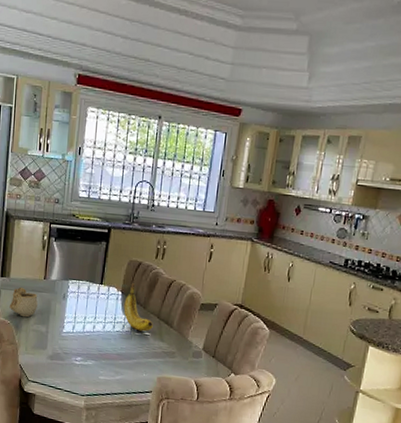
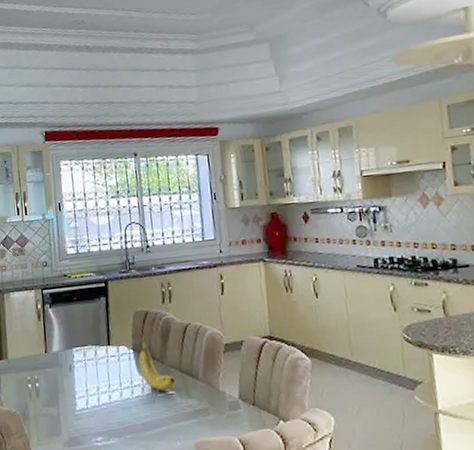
mug: present [9,287,39,318] -> none [12,367,44,402]

